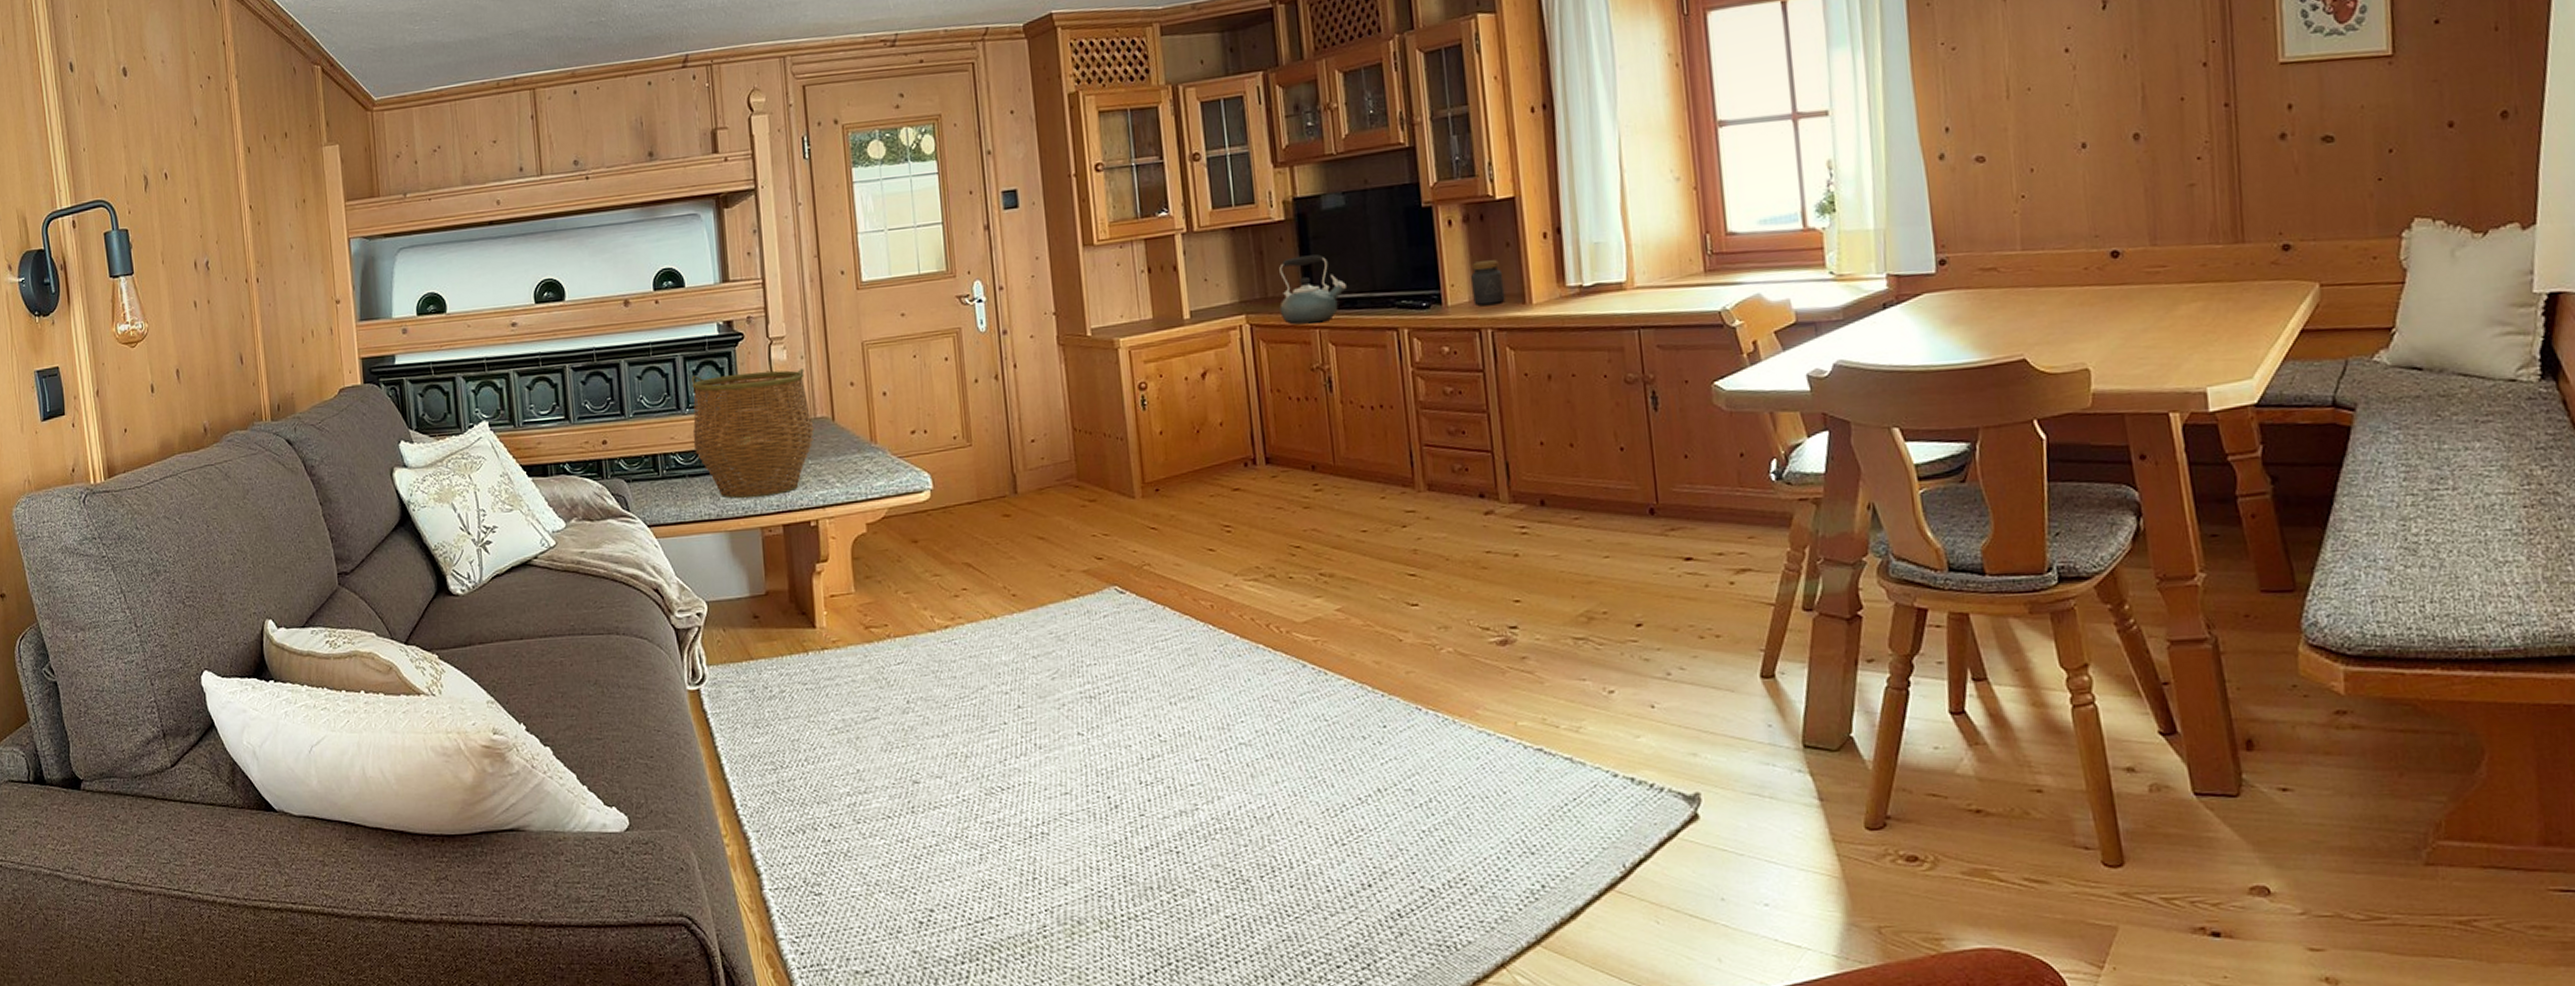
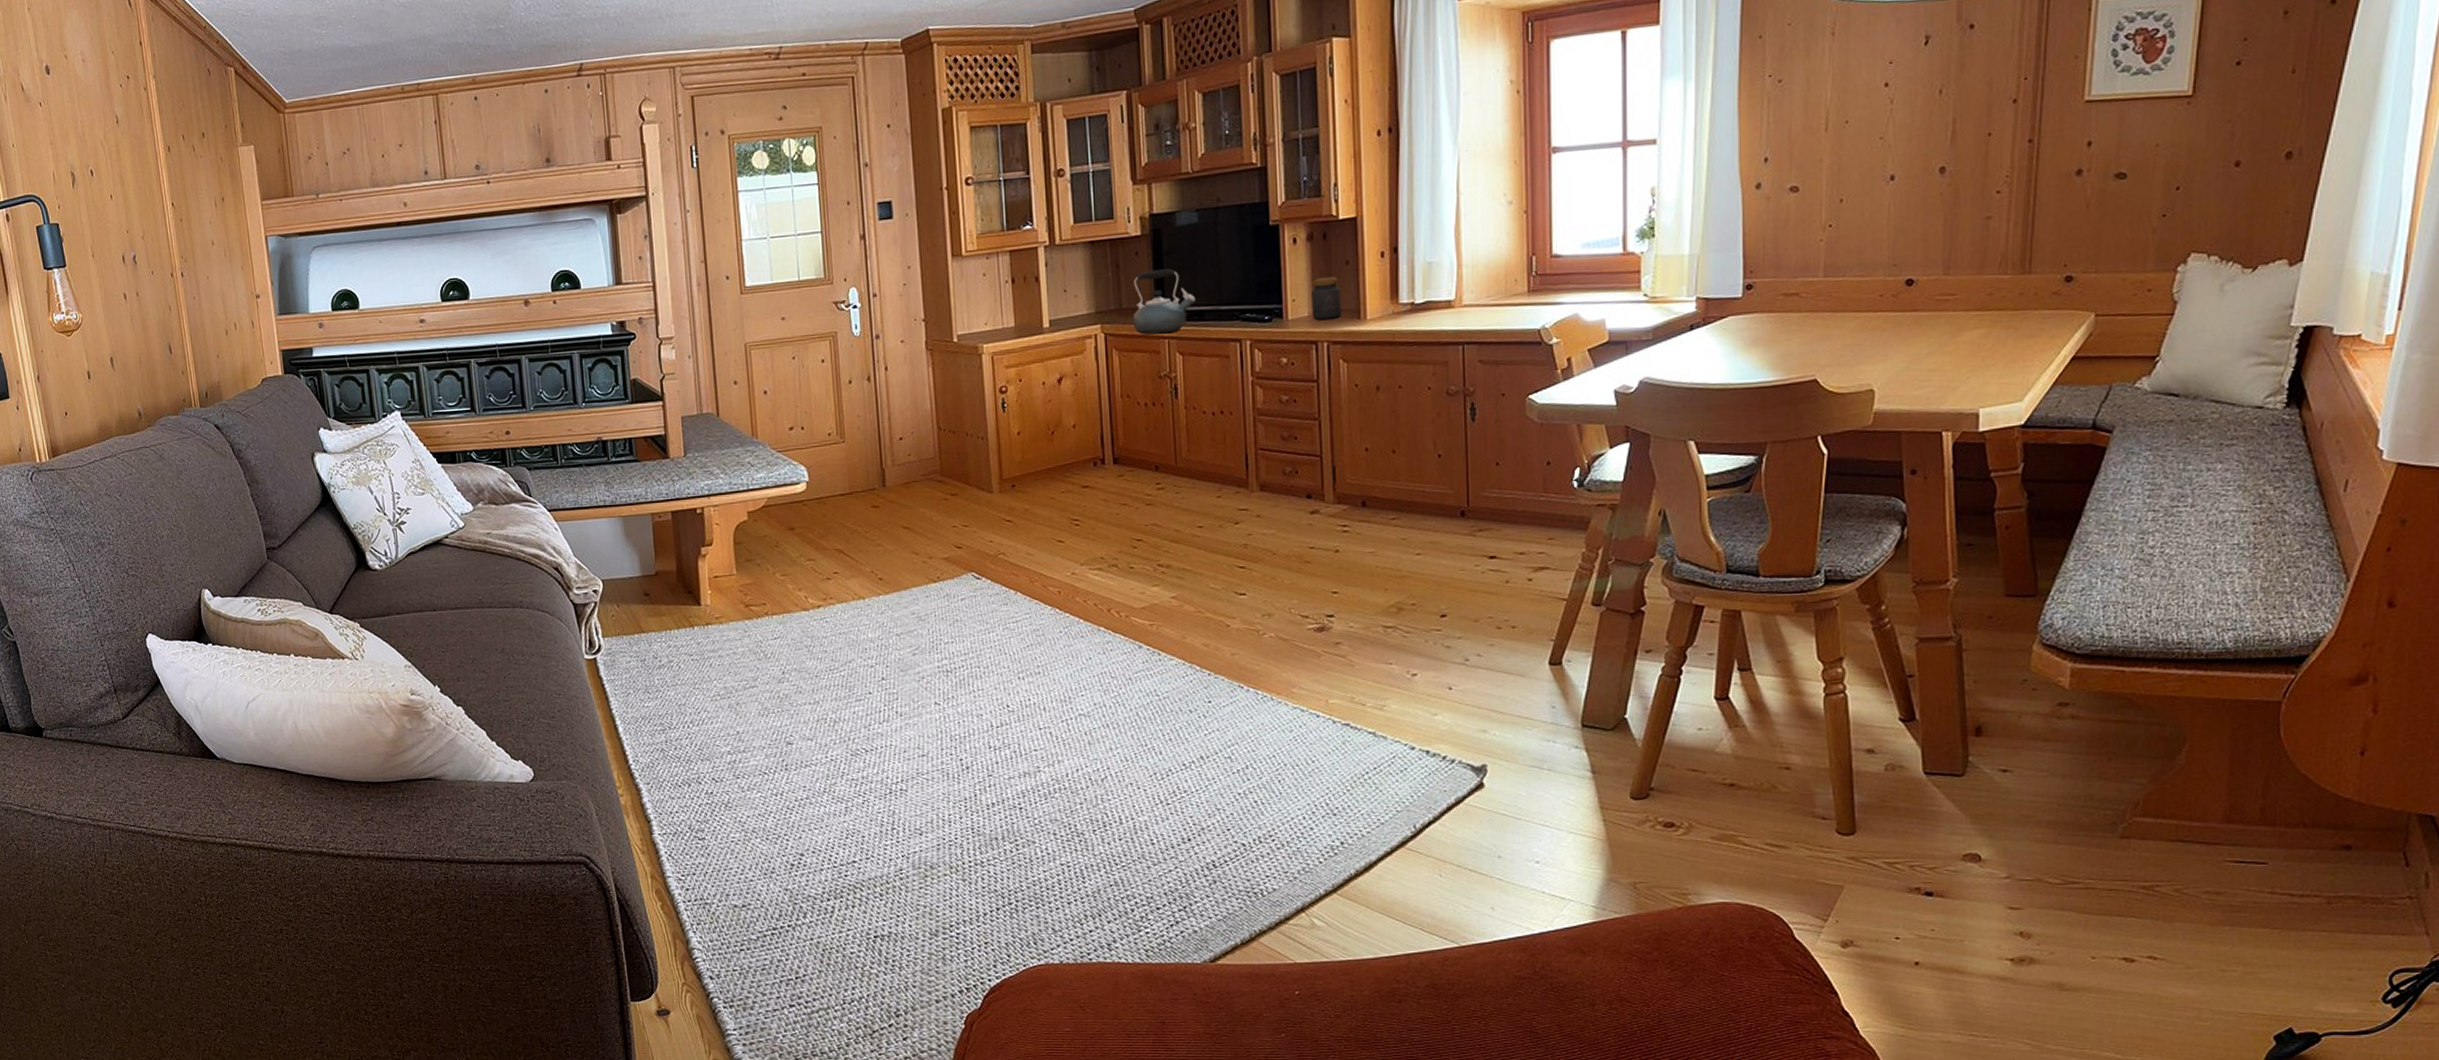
basket: present [692,369,814,499] -> none [587,368,701,487]

